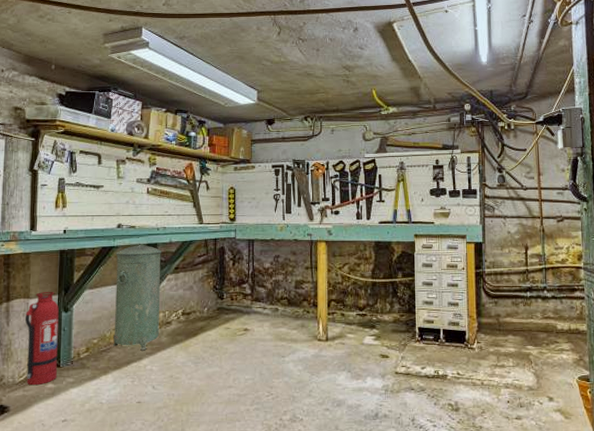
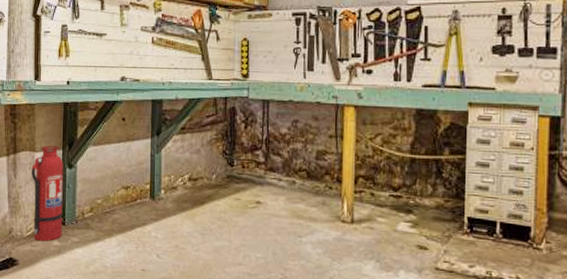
trash can: present [113,243,162,351] -> none [117,98,168,216]

